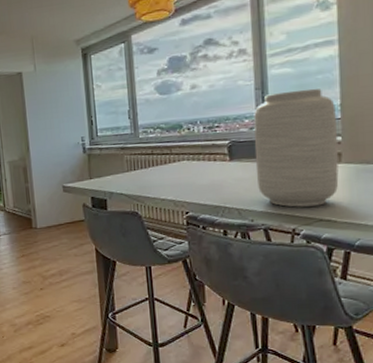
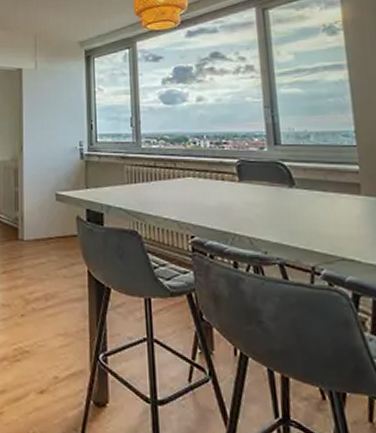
vase: present [254,88,339,208] -> none [263,111,360,242]

